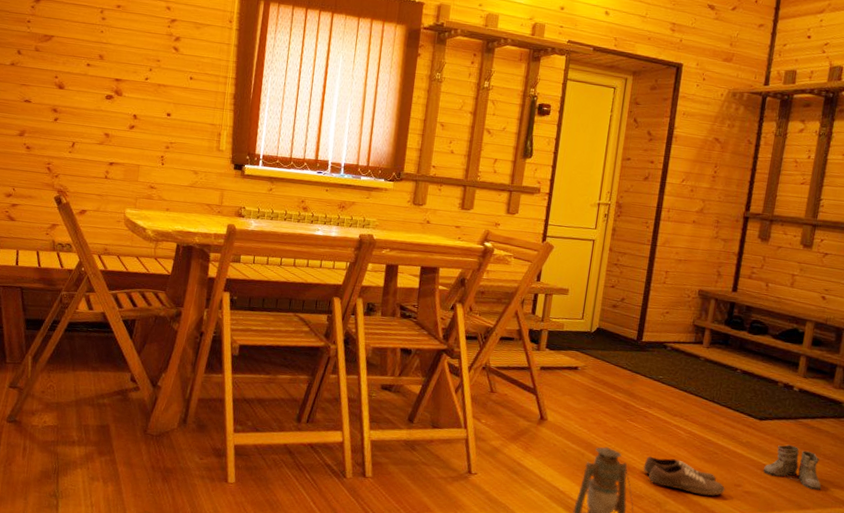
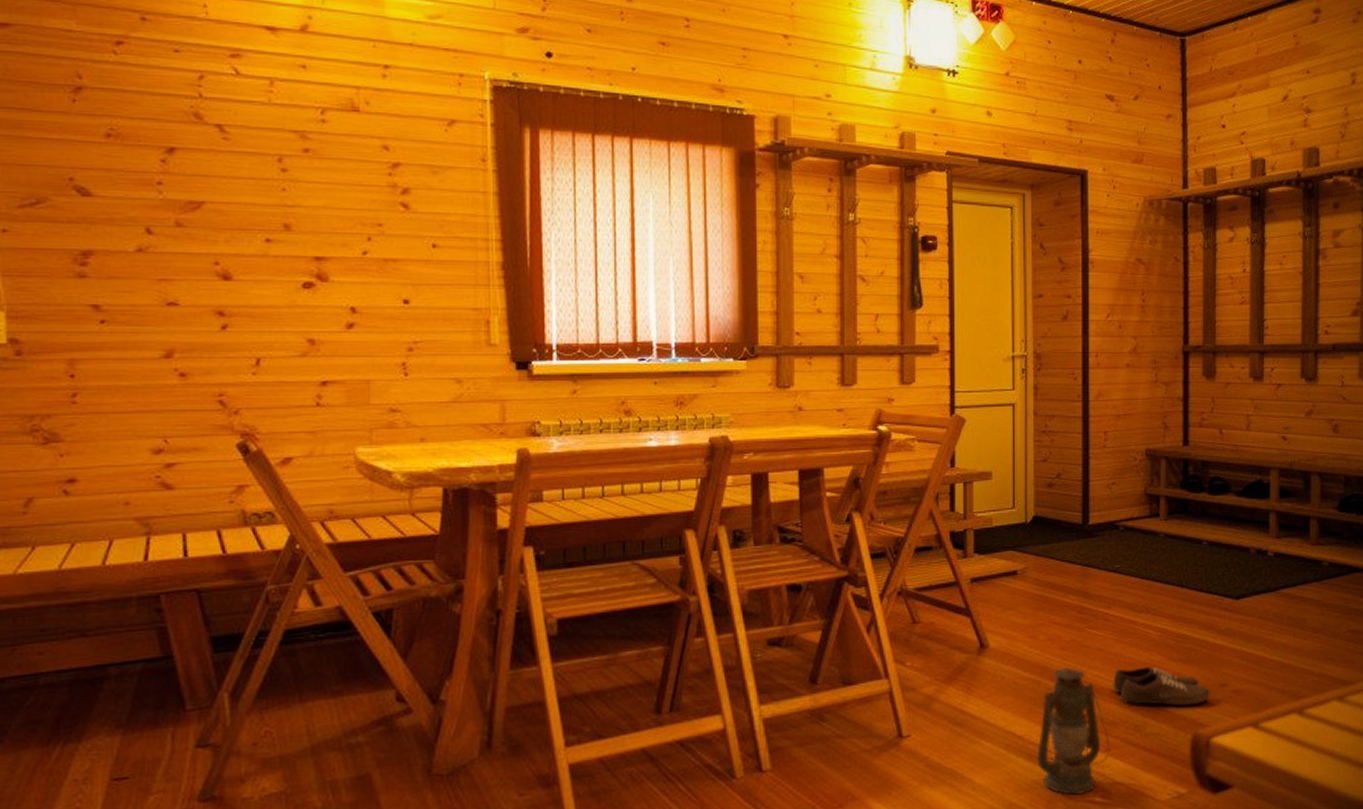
boots: present [763,444,822,490] -> none [1249,623,1315,673]

